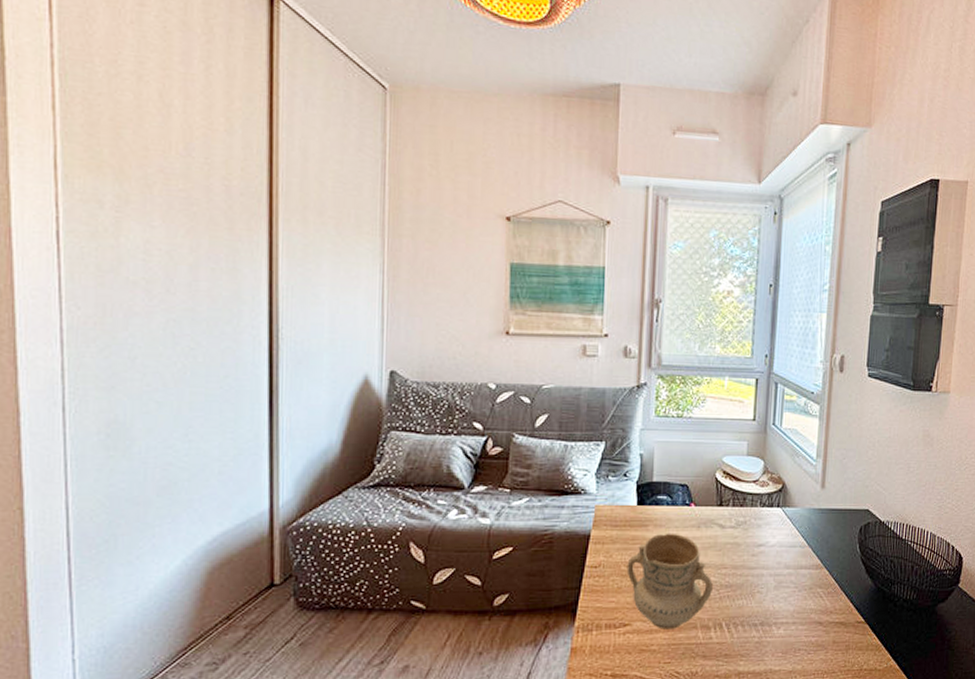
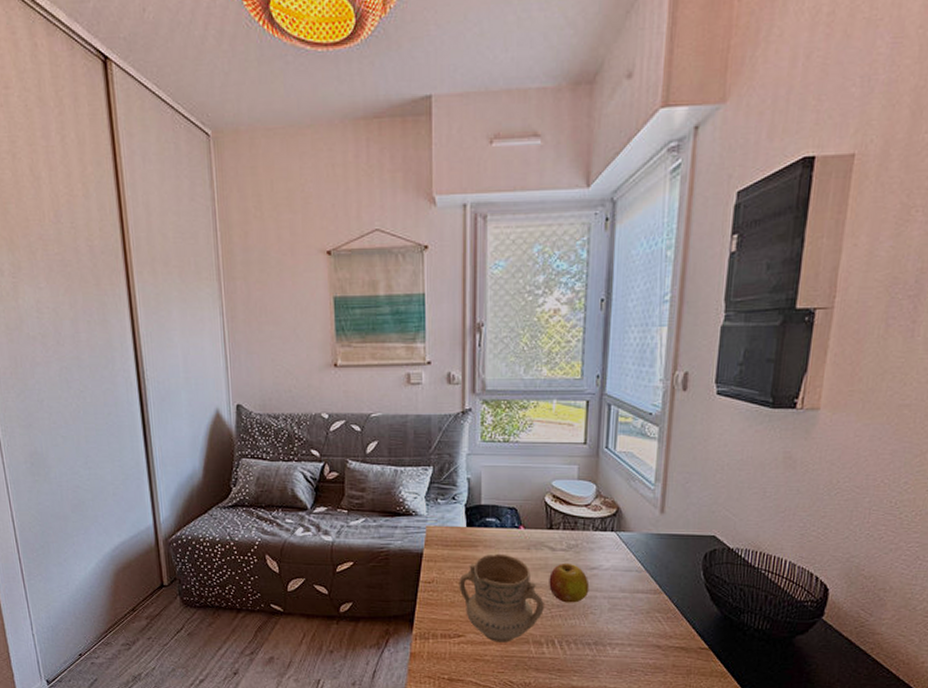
fruit: none [718,540,757,583] -> present [549,563,590,603]

